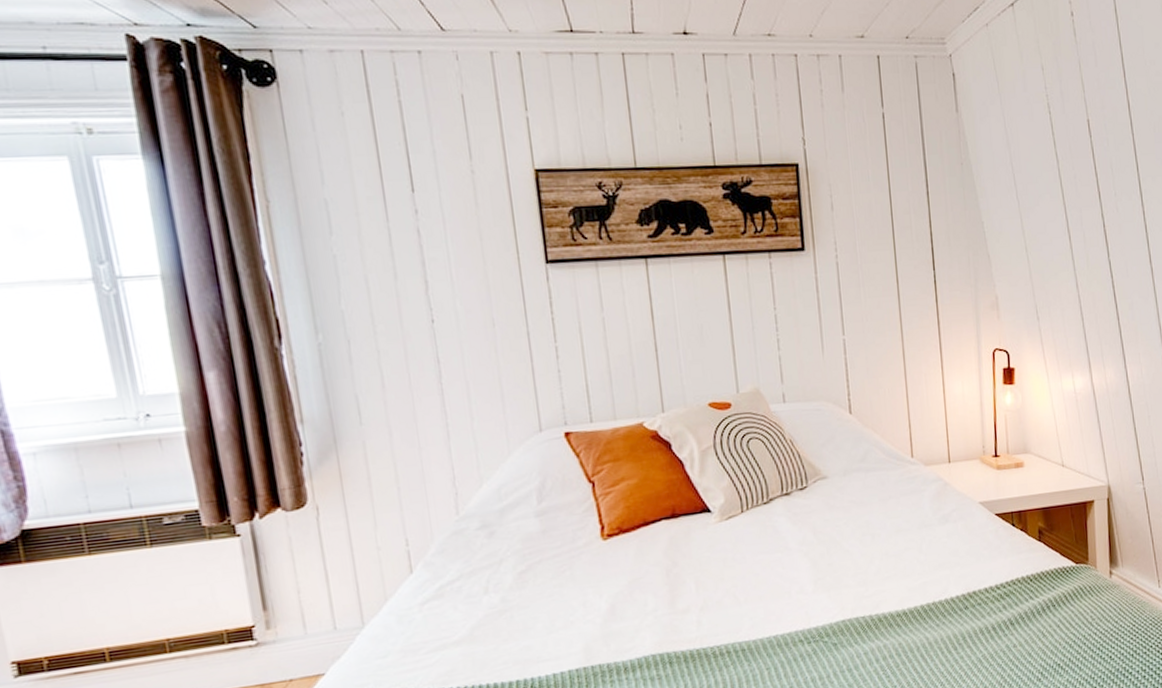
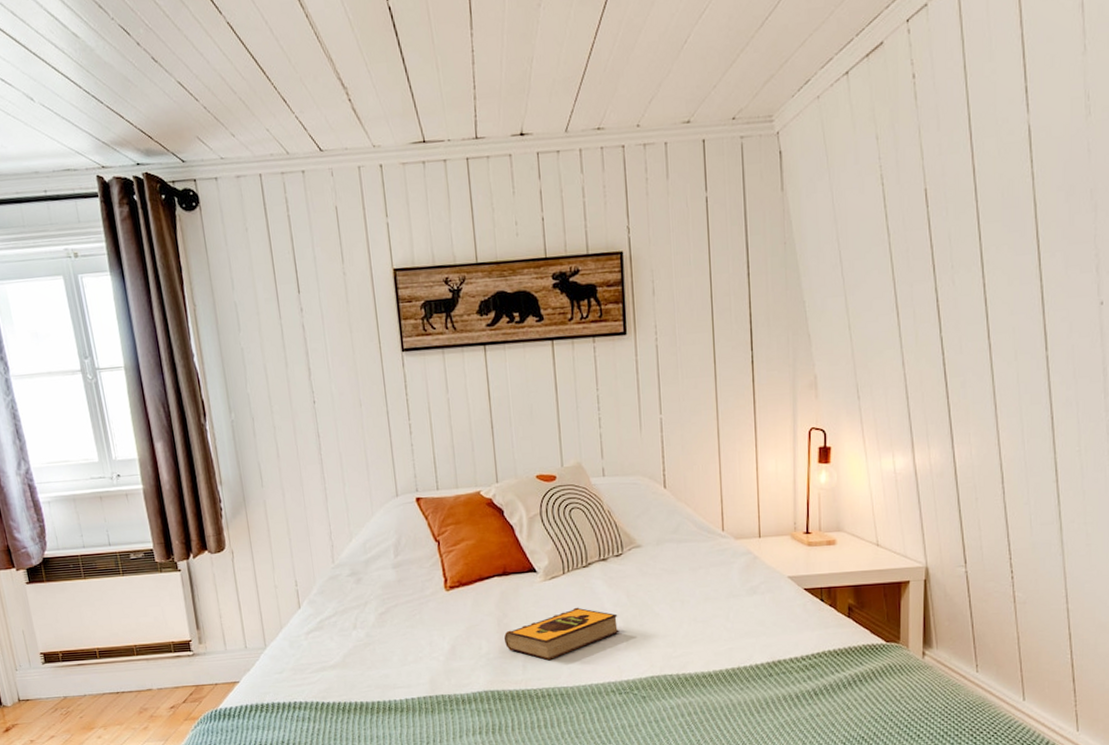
hardback book: none [673,549,806,613] -> present [503,607,619,661]

